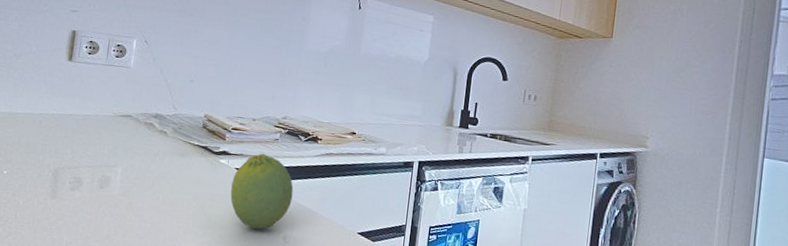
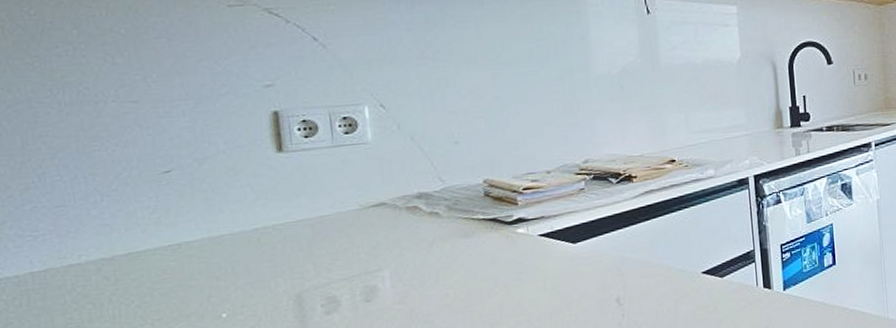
fruit: present [230,153,294,229] -> none [538,209,617,300]

